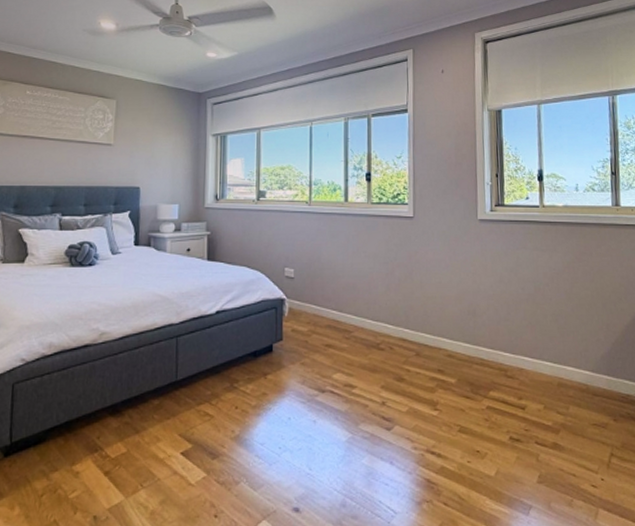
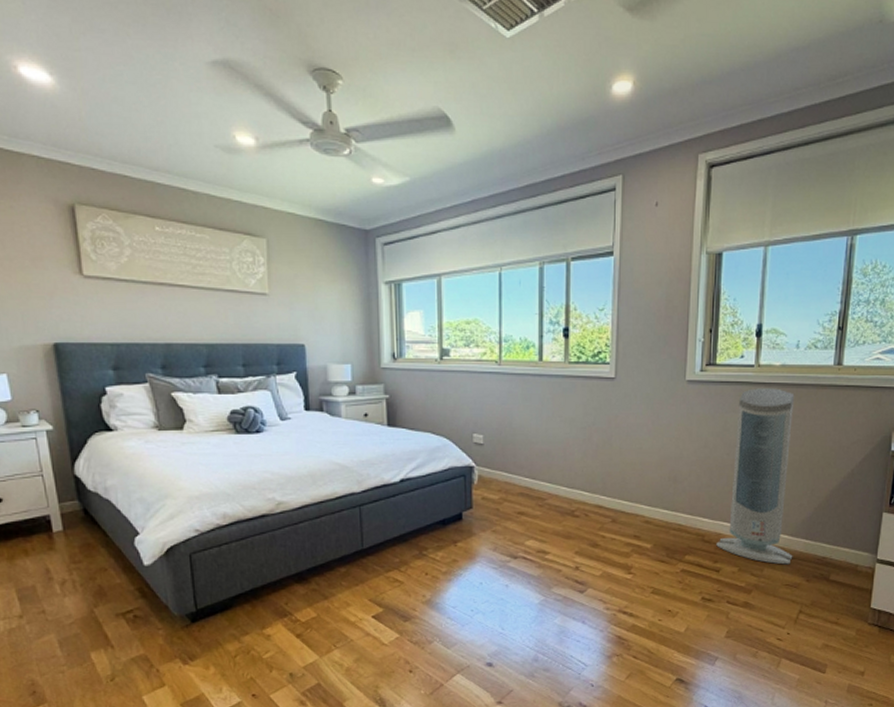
air purifier: none [519,227,597,403] -> present [716,388,795,565]

